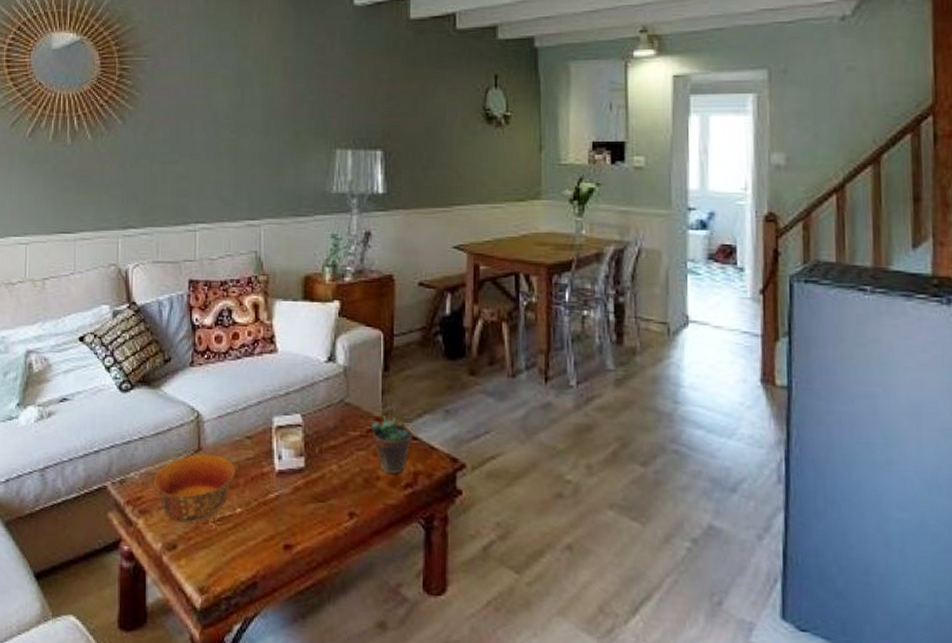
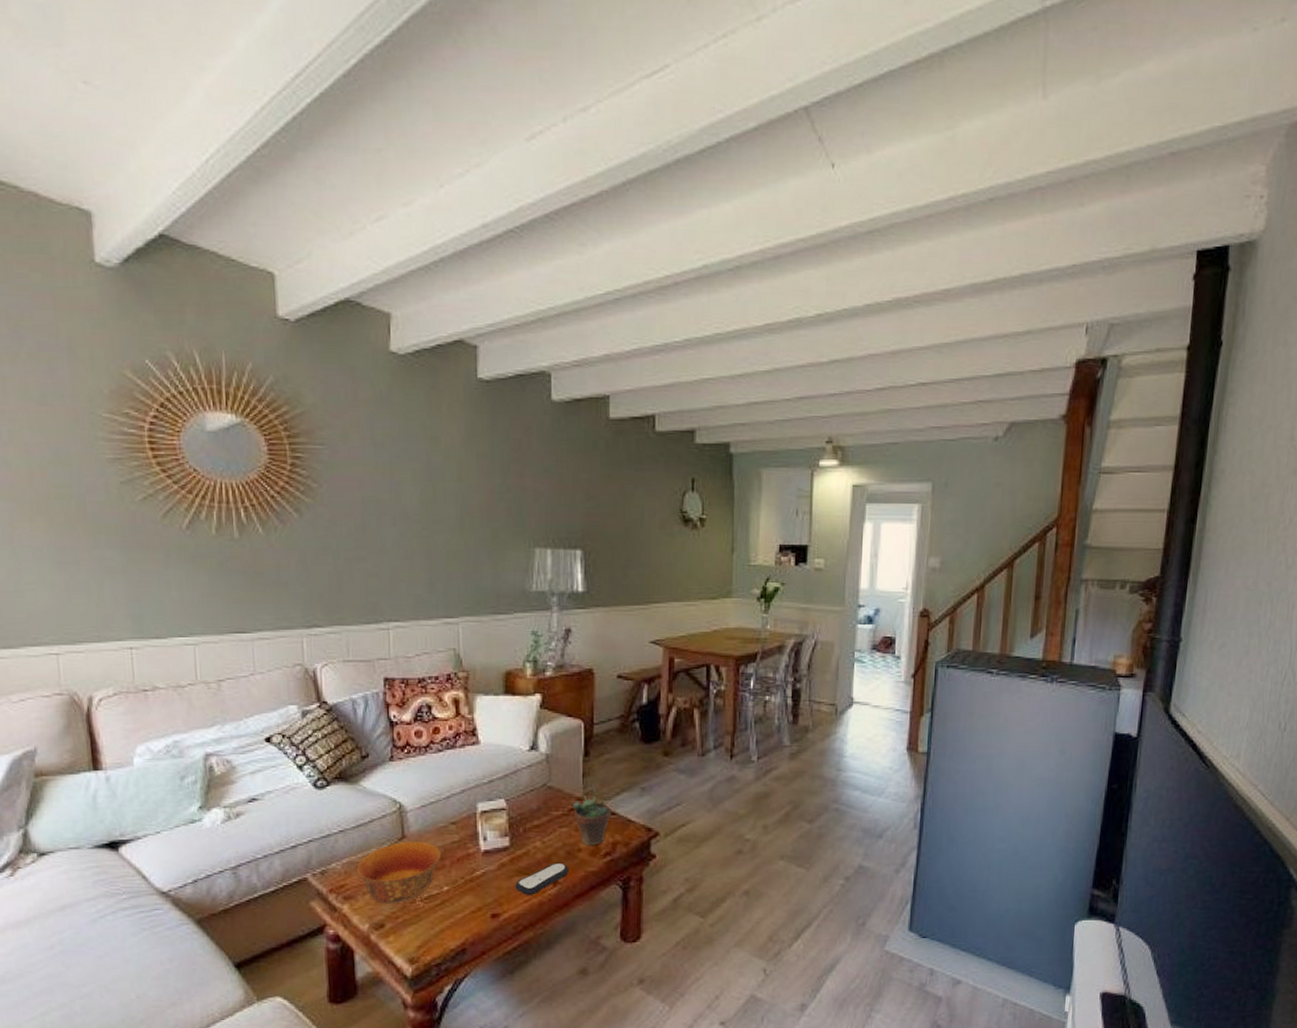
remote control: none [310,490,367,526] -> present [515,862,569,895]

